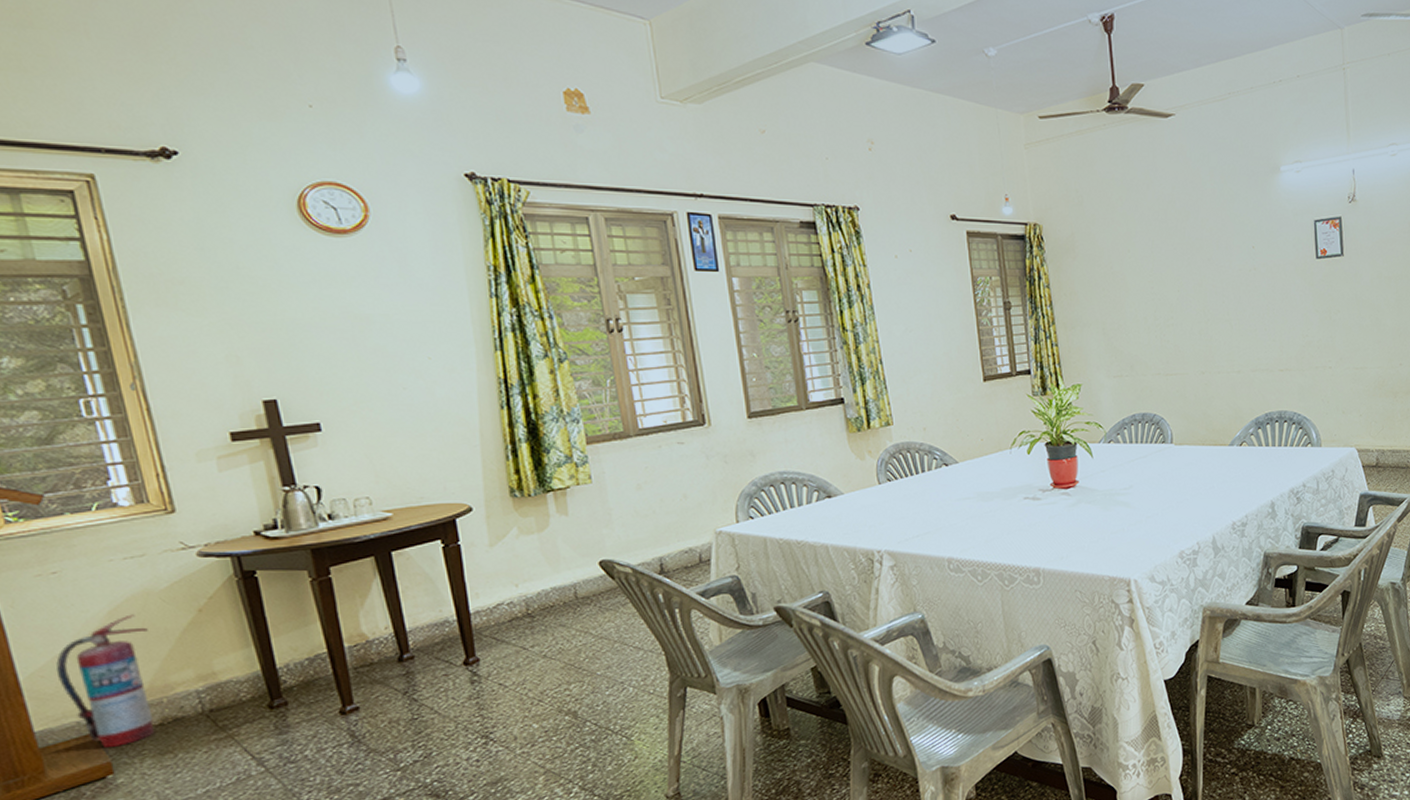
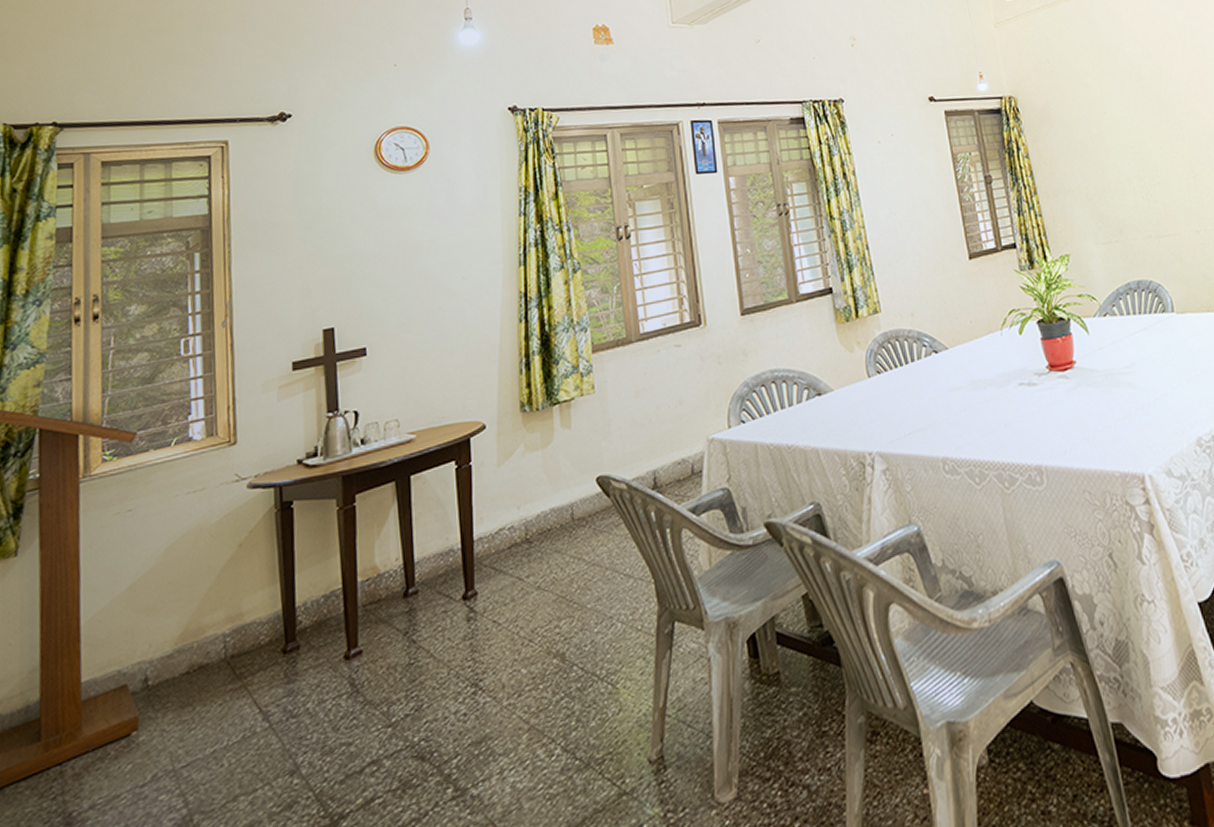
fire extinguisher: present [55,614,155,747] -> none [111,551,194,699]

